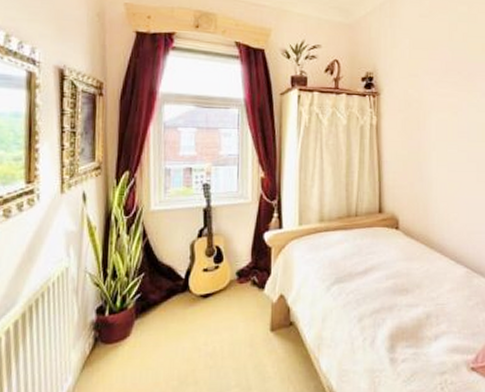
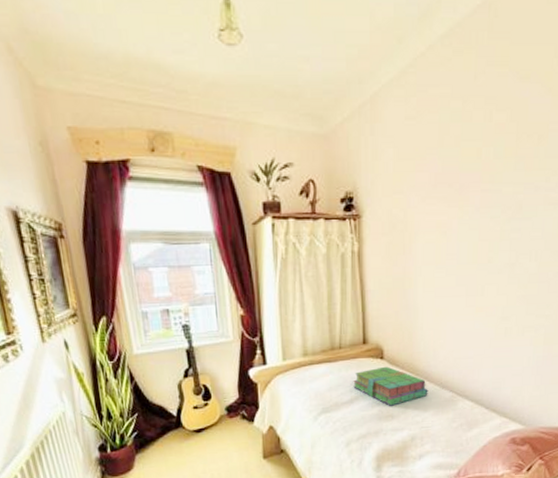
stack of books: none [368,237,443,279] -> present [353,366,428,406]

